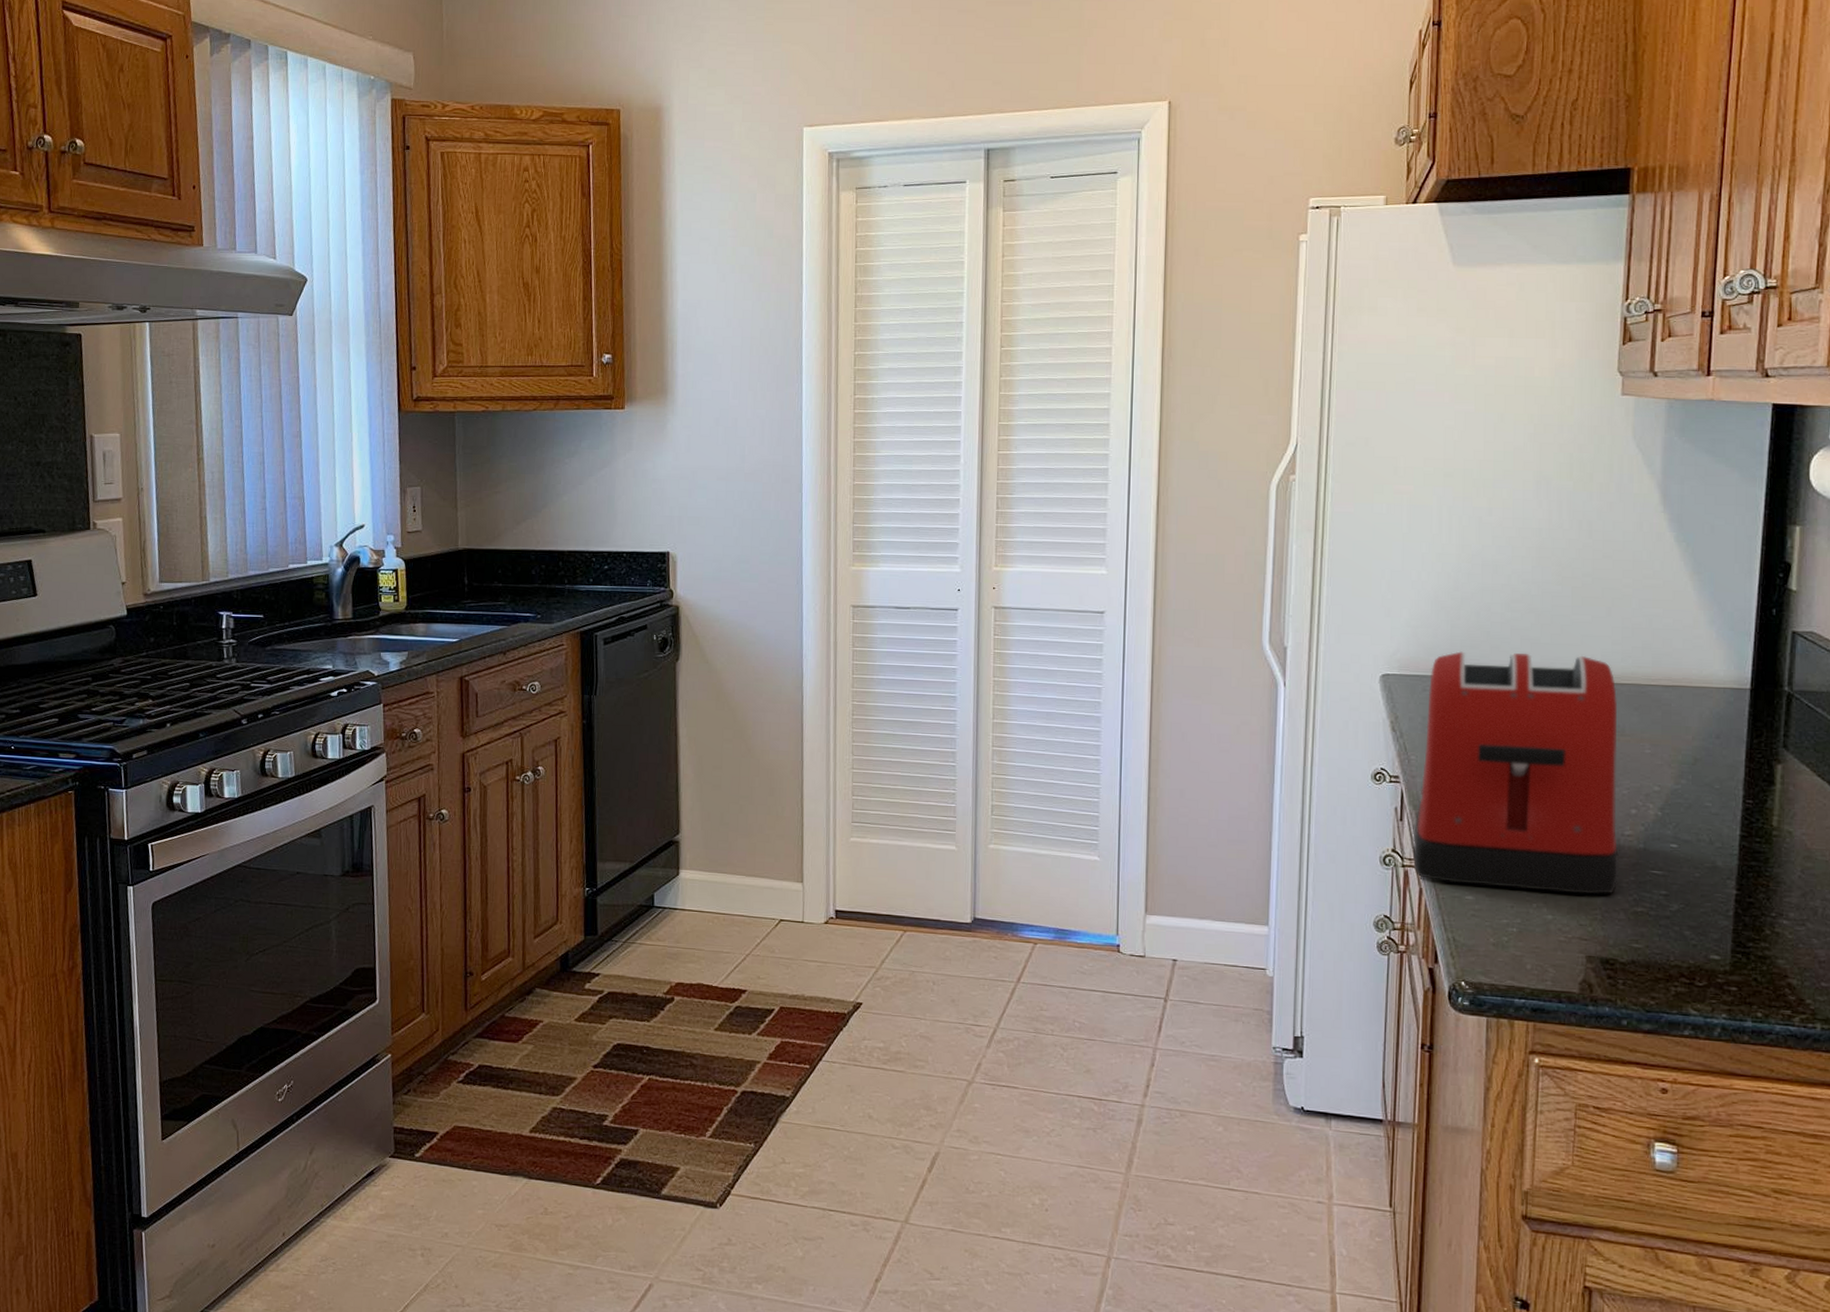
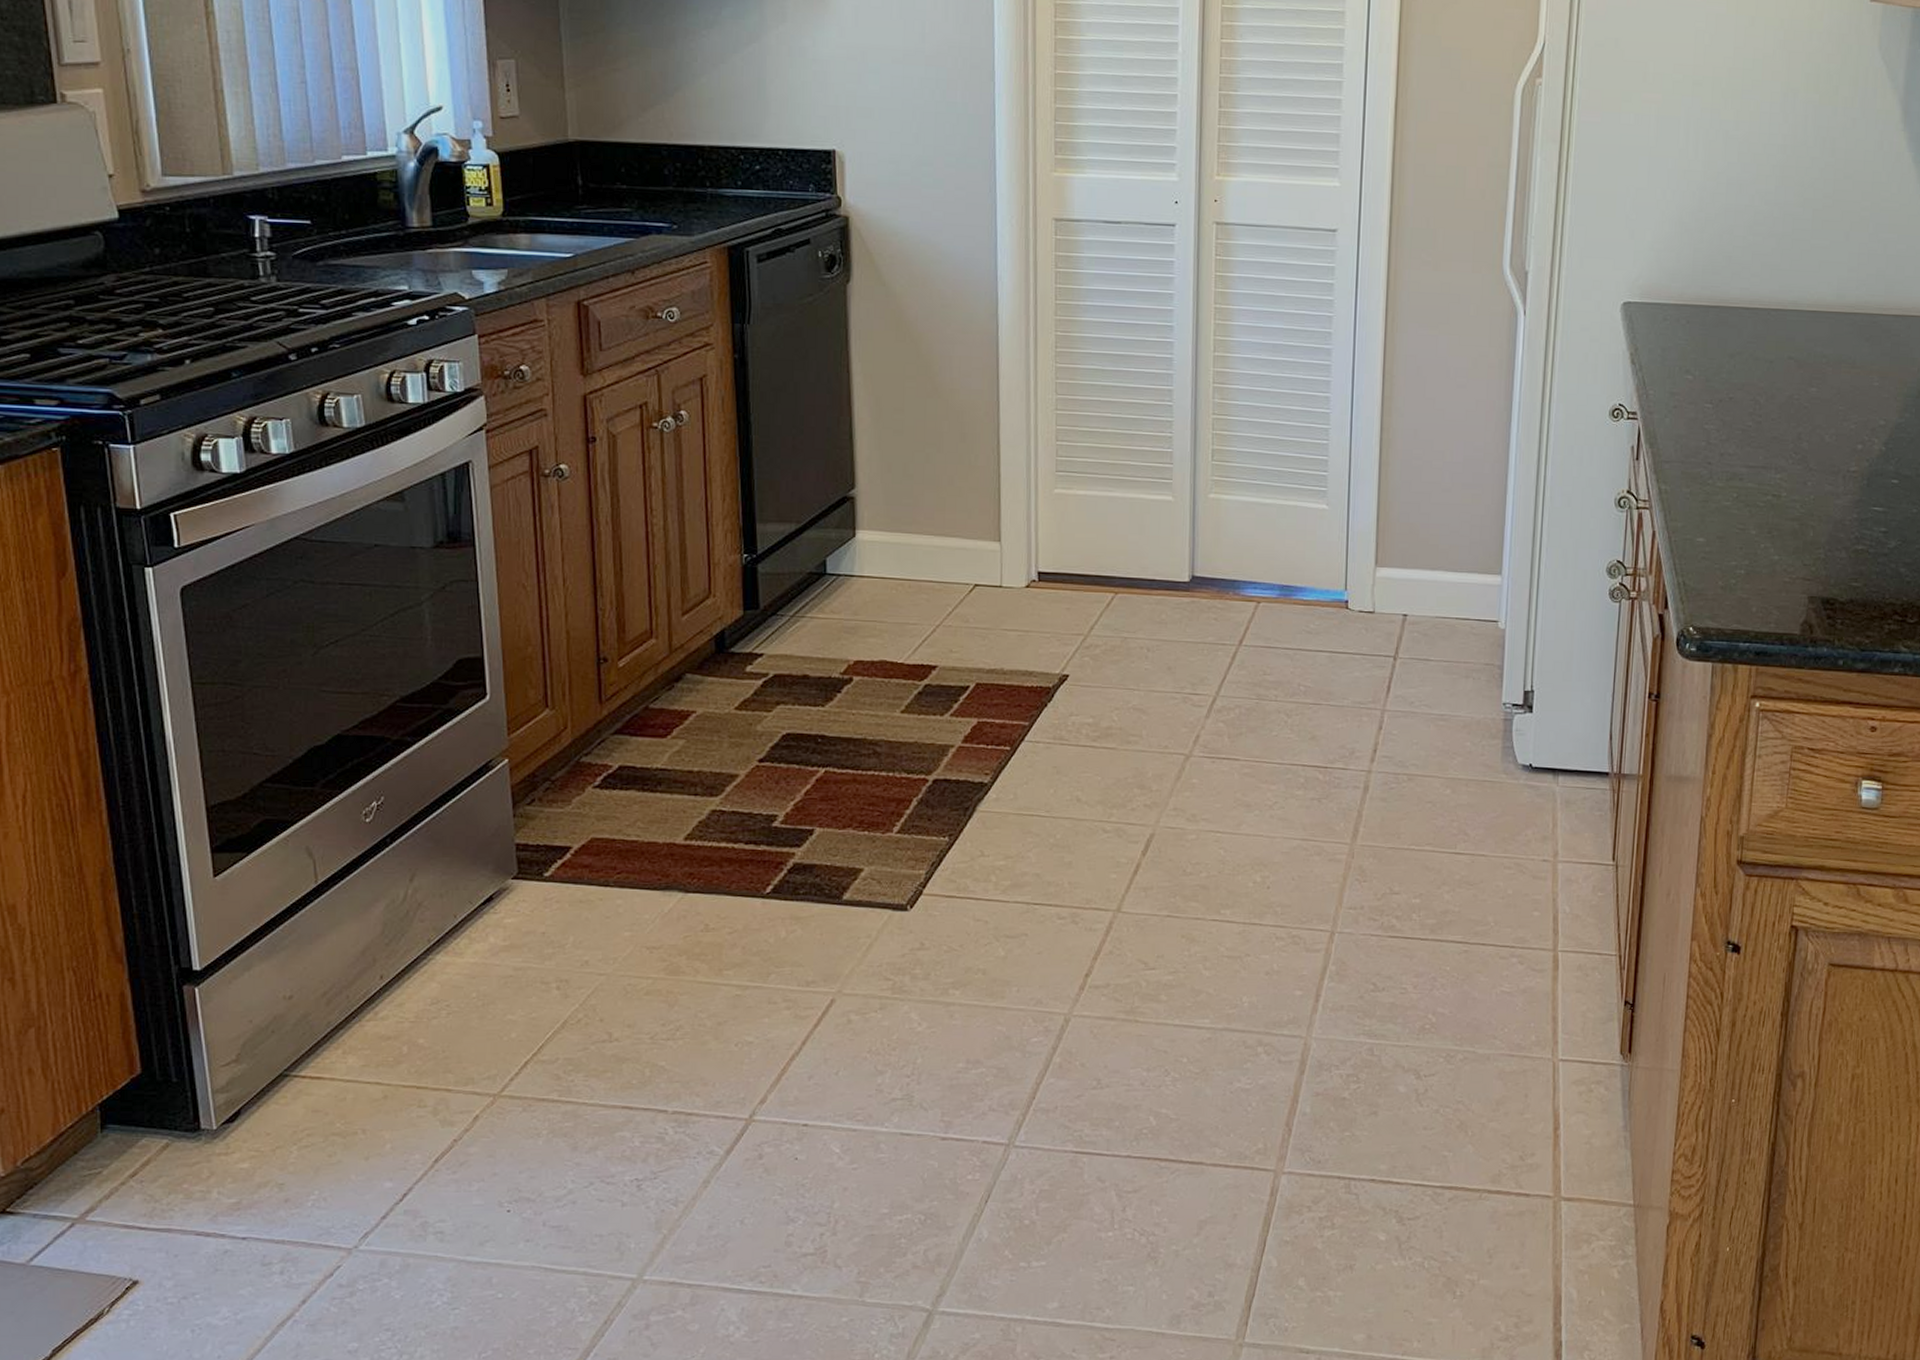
toaster: present [1413,651,1620,895] -> none [1647,277,1850,534]

